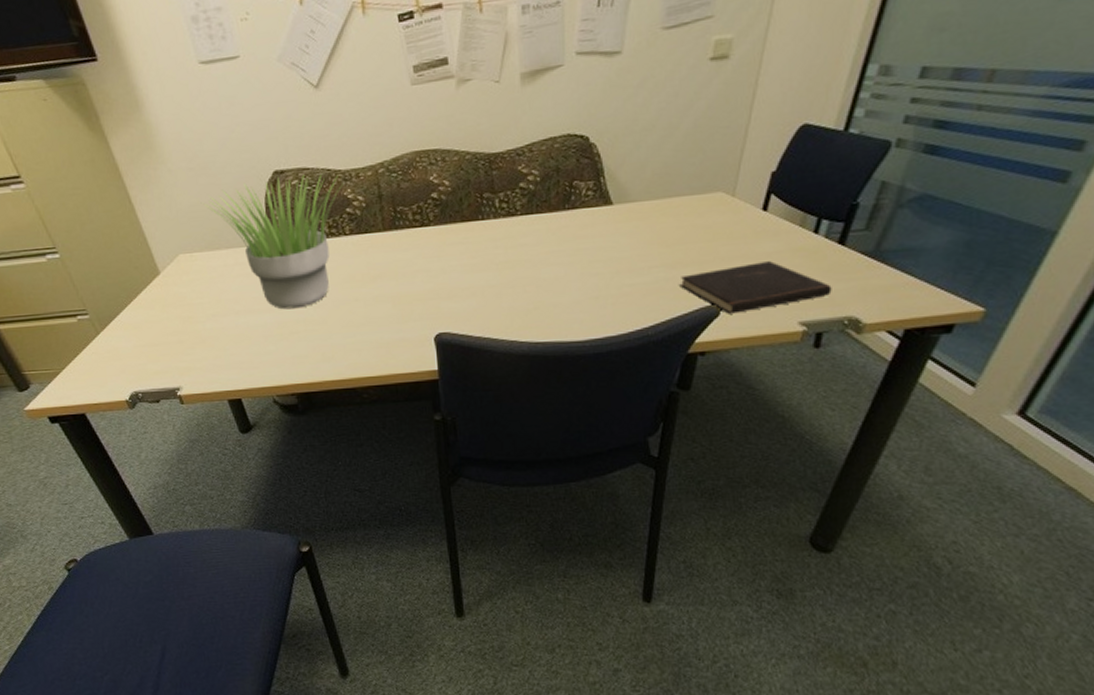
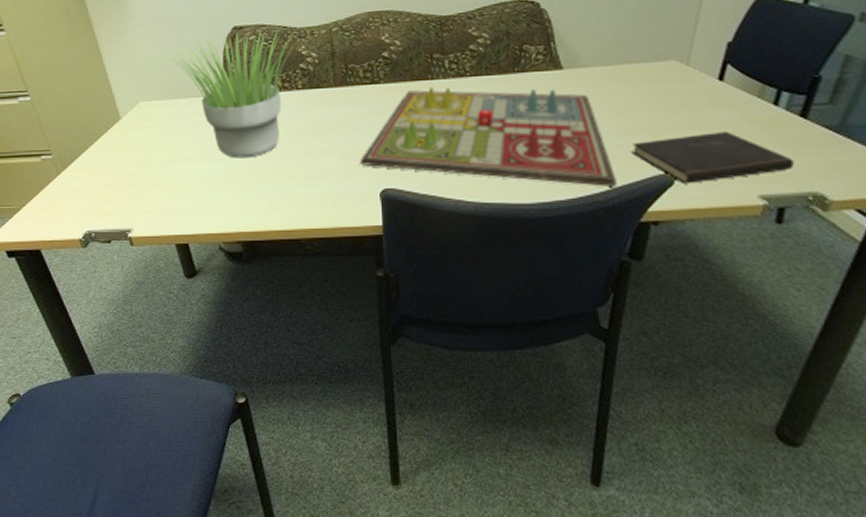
gameboard: none [413,225,665,321] -> present [360,86,617,187]

